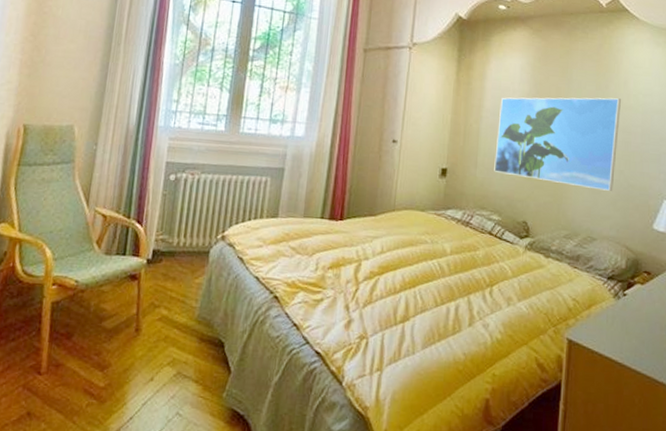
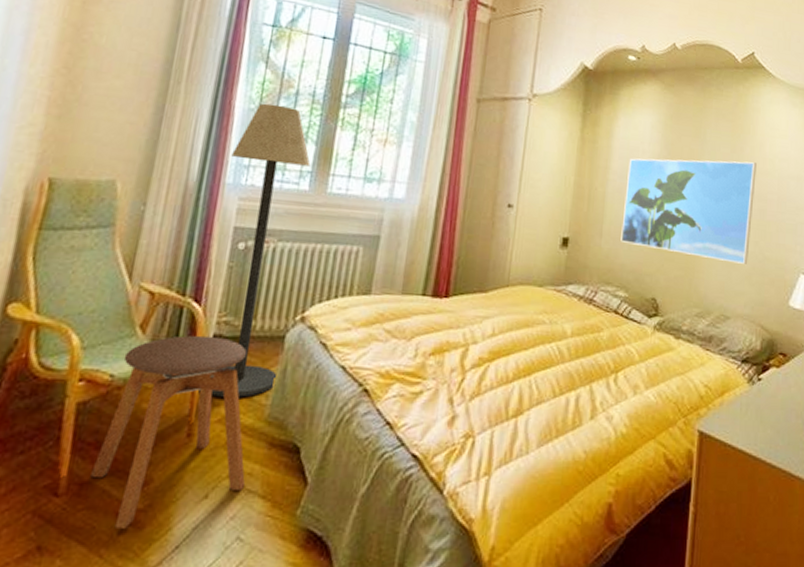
stool: none [64,250,182,402] -> present [90,335,248,528]
floor lamp: none [152,59,226,301] -> present [210,103,311,398]

